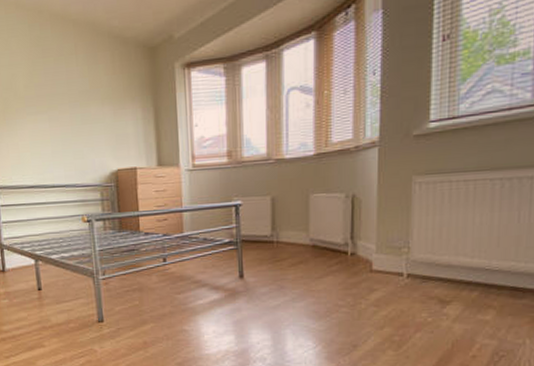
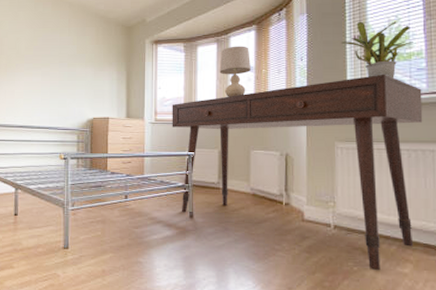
desk: none [212,83,525,321] -> present [172,74,423,271]
table lamp: none [269,61,309,130] -> present [219,46,251,97]
potted plant: none [425,10,520,90] -> present [340,21,414,78]

